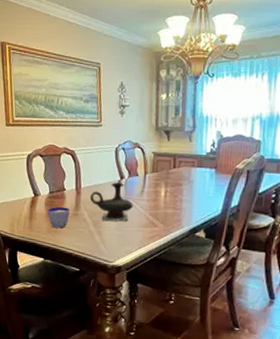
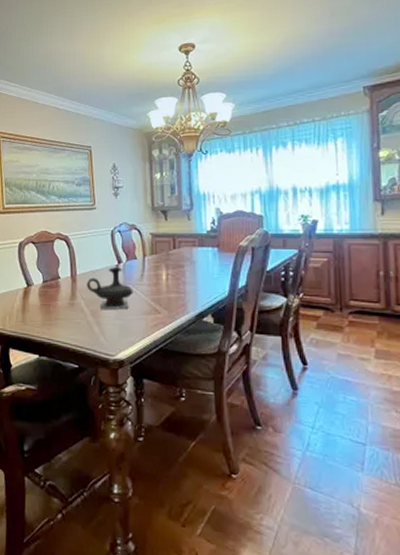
cup: present [48,206,70,228] -> none [42,296,66,320]

